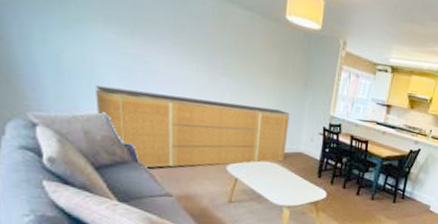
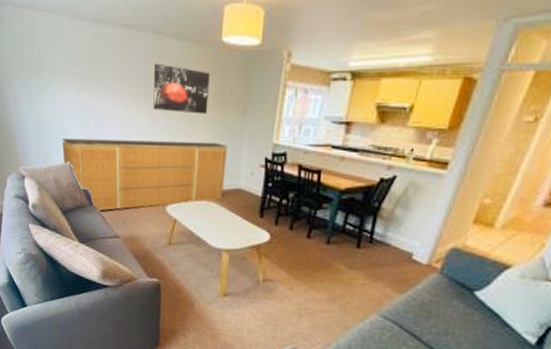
wall art: none [213,25,274,83] -> present [153,63,210,114]

